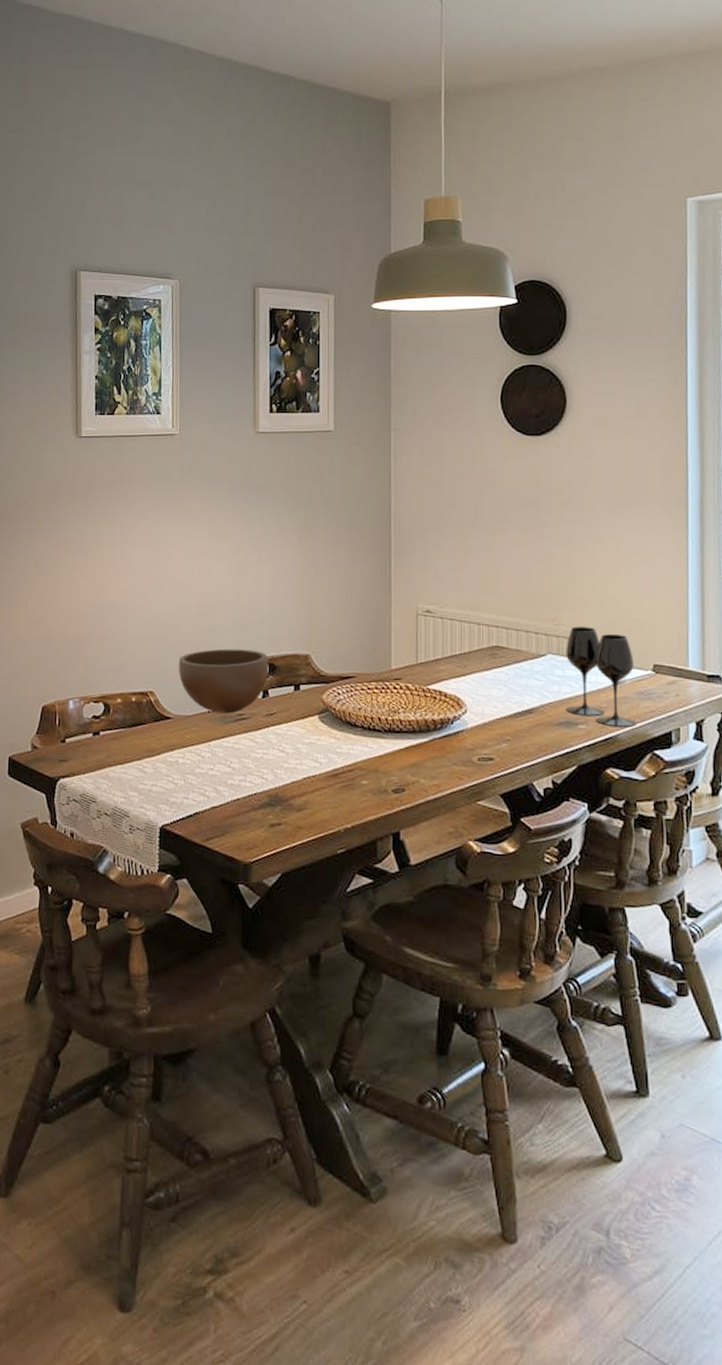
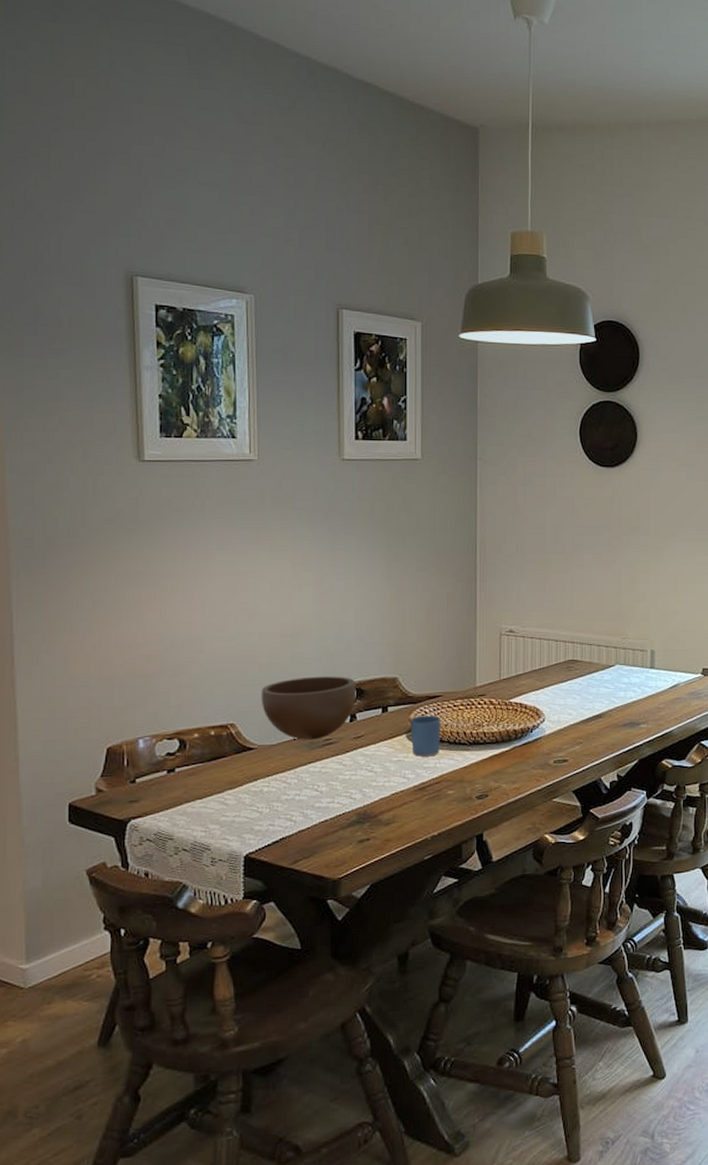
mug: none [323,697,354,741] -> present [410,715,441,757]
wine glass: present [566,626,637,727] -> none [630,639,688,724]

